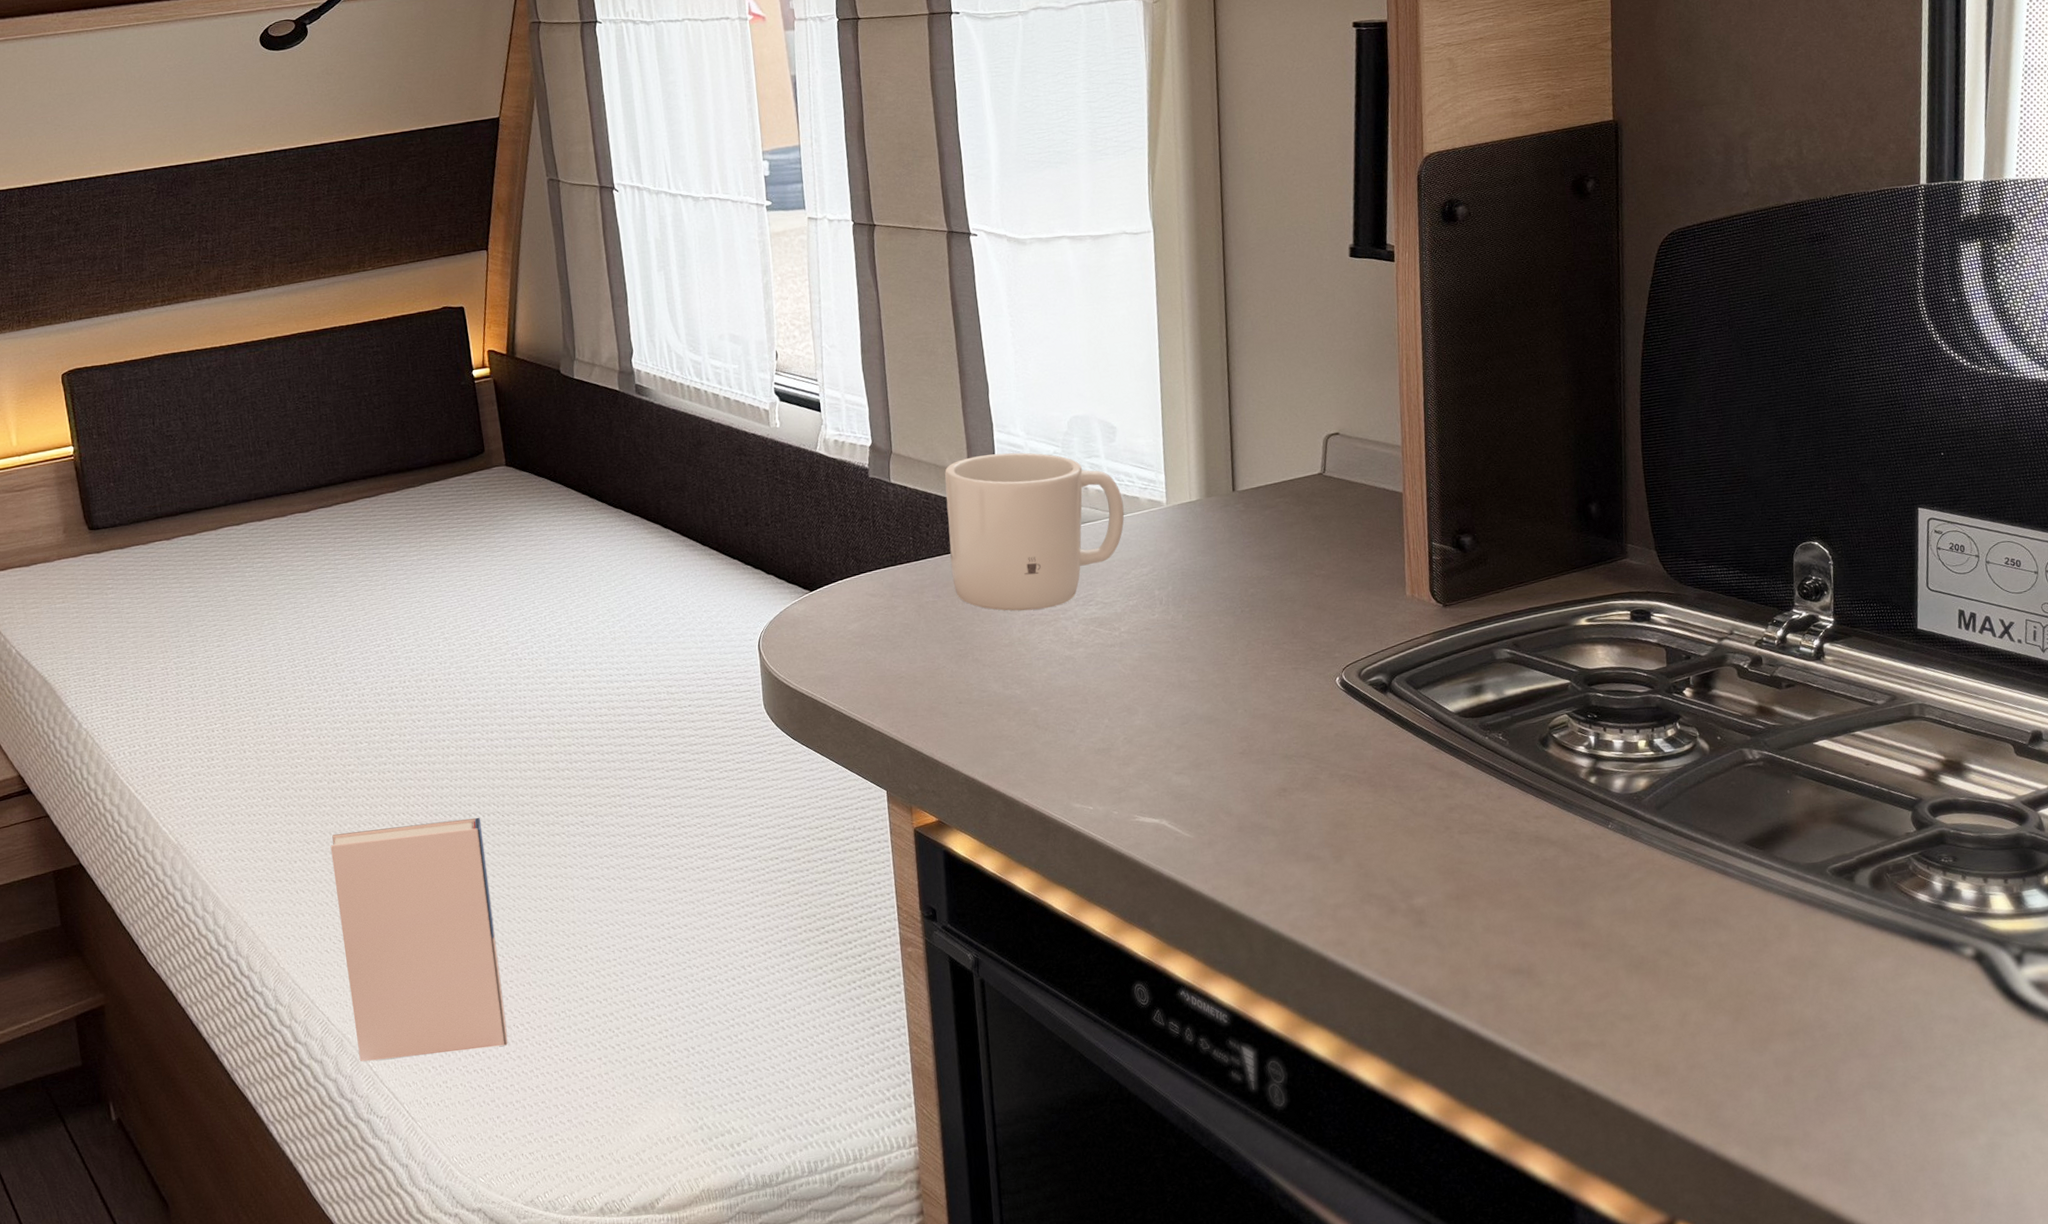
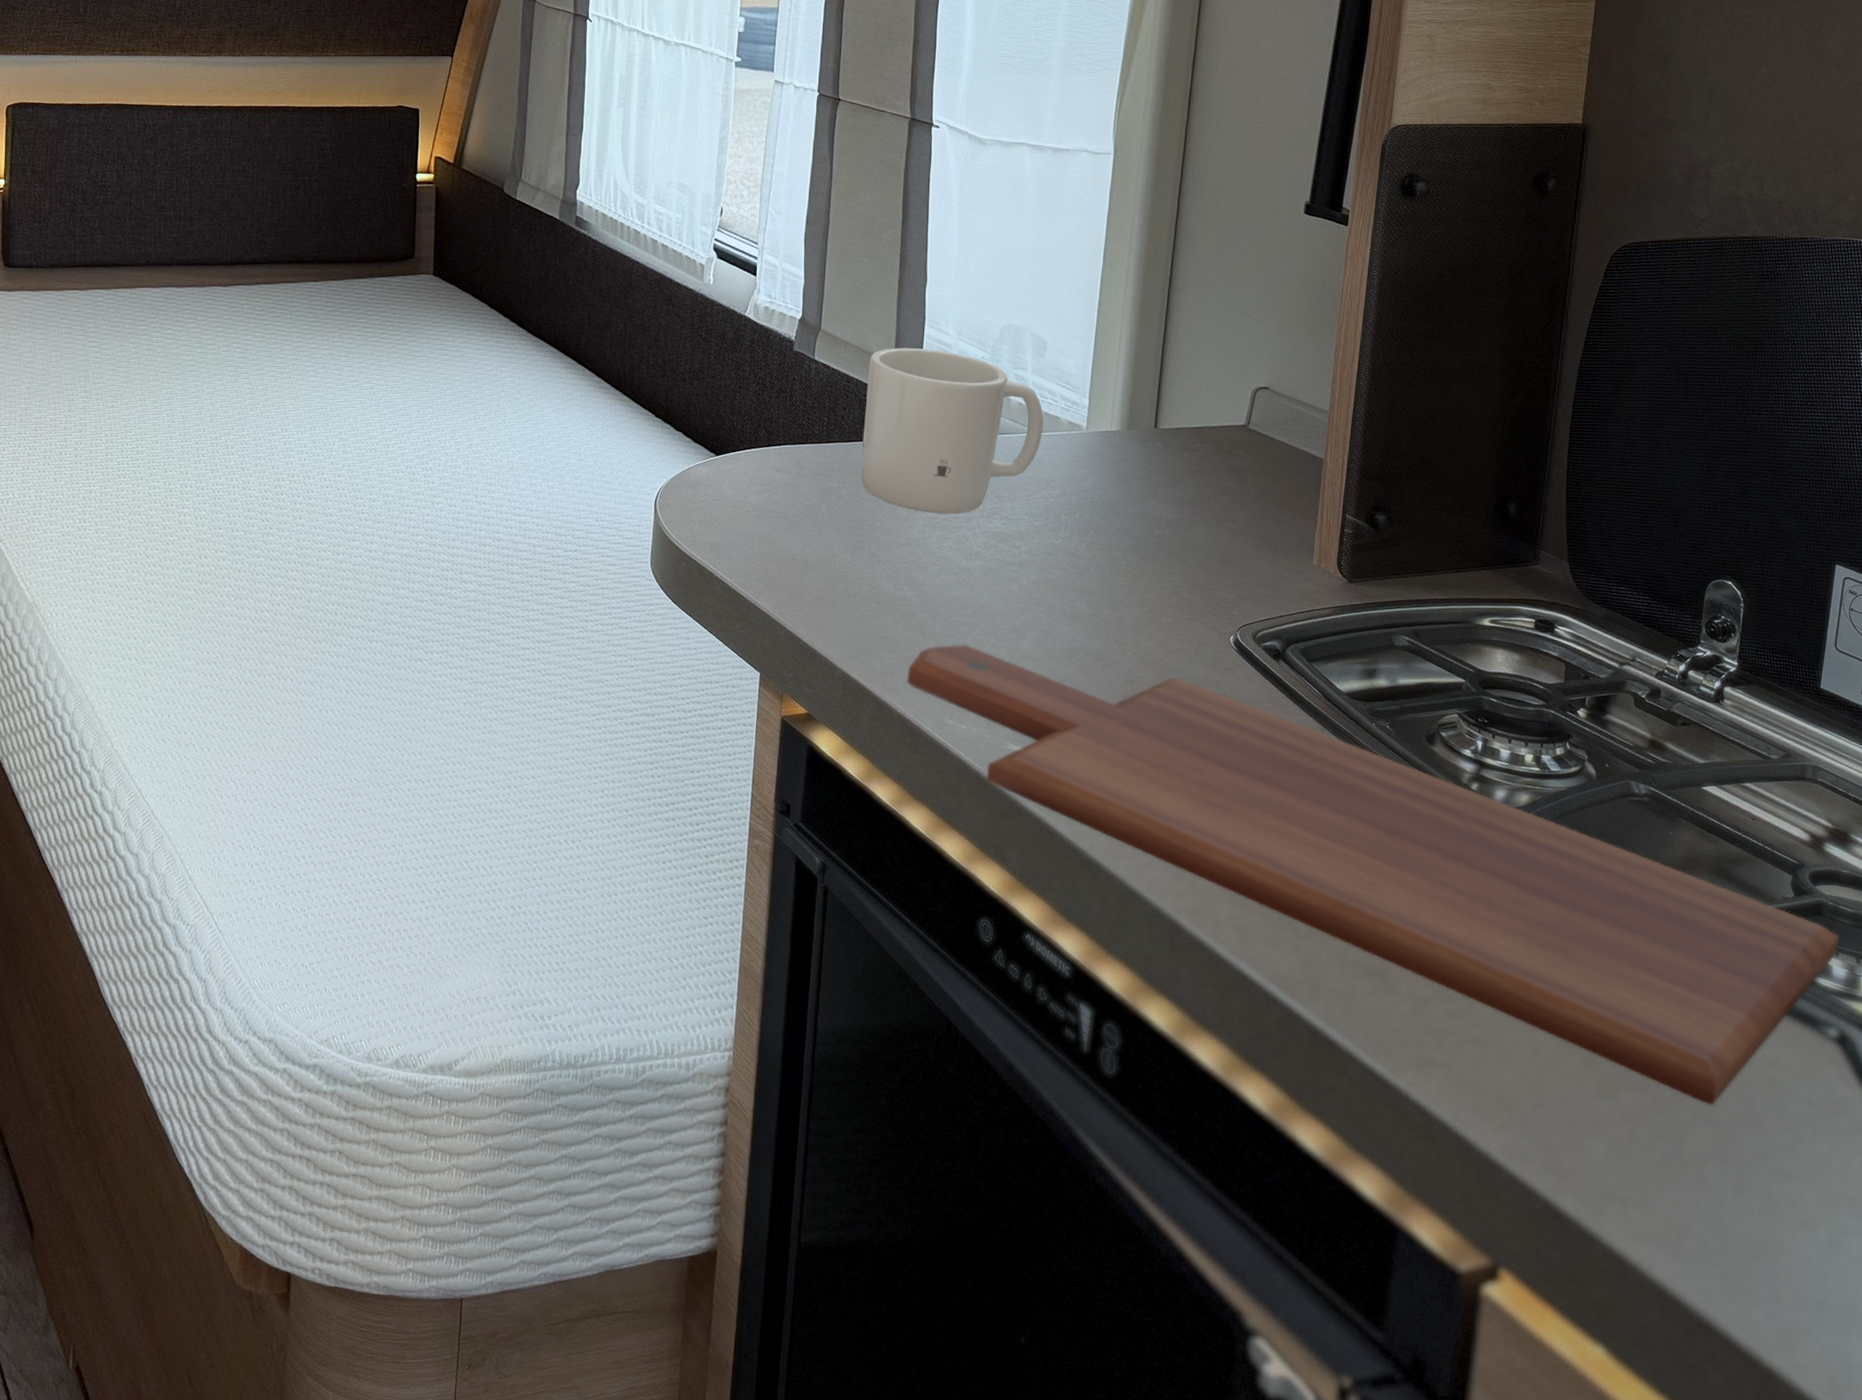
book: present [330,817,508,1062] -> none [177,619,345,871]
cutting board: none [1028,725,1965,1040] -> present [906,643,1839,1106]

